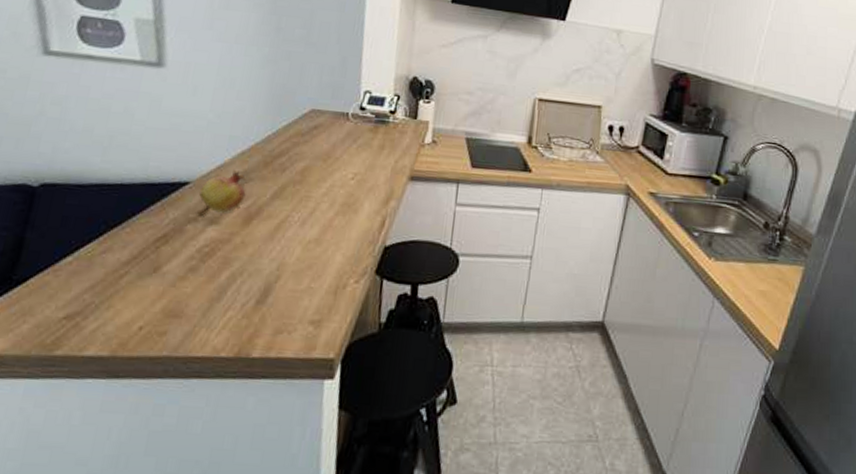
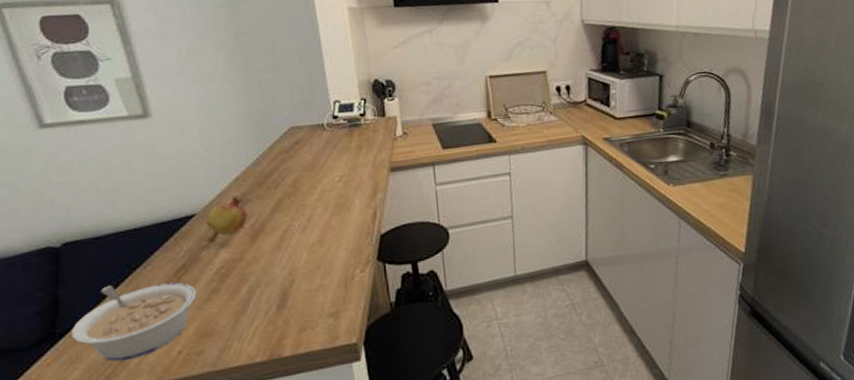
legume: none [28,239,173,326] -> present [71,282,197,362]

